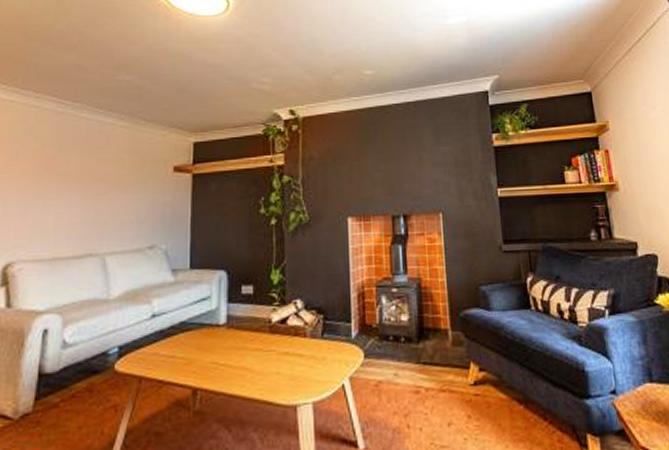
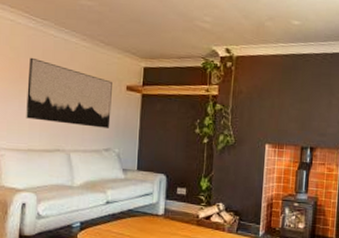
wall art: none [51,146,156,221] -> present [26,57,112,128]

